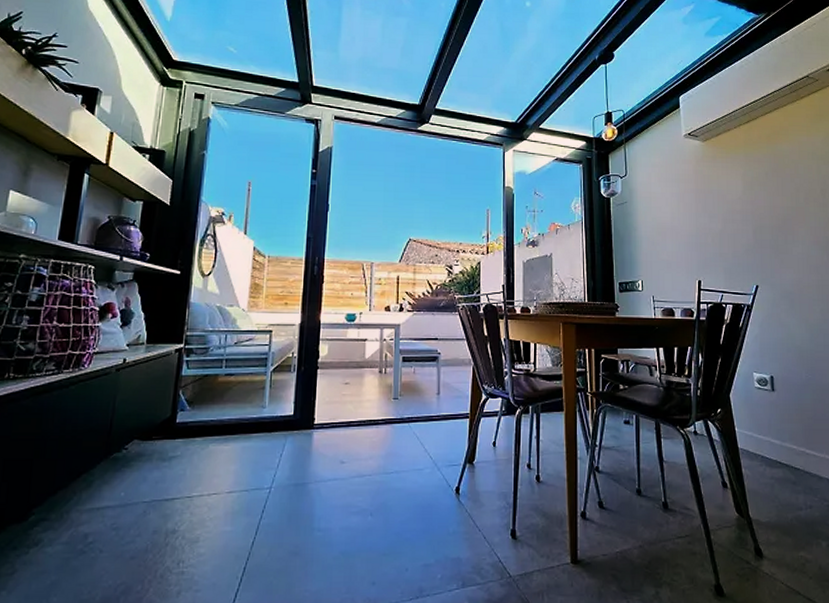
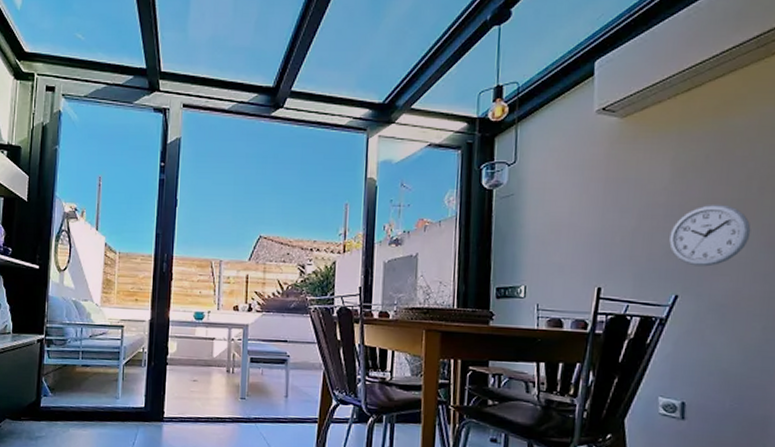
wall clock: none [747,211,803,261] -> present [669,204,751,267]

